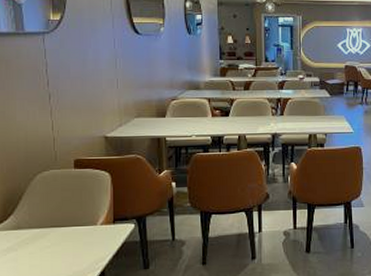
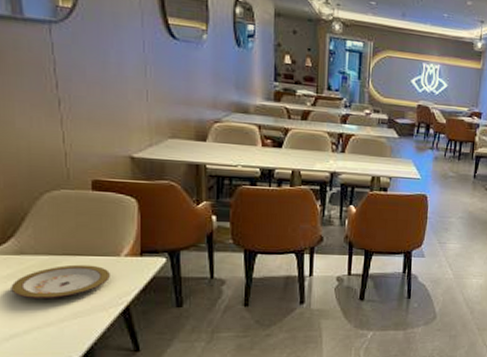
plate: none [9,234,88,269] -> present [11,264,110,299]

